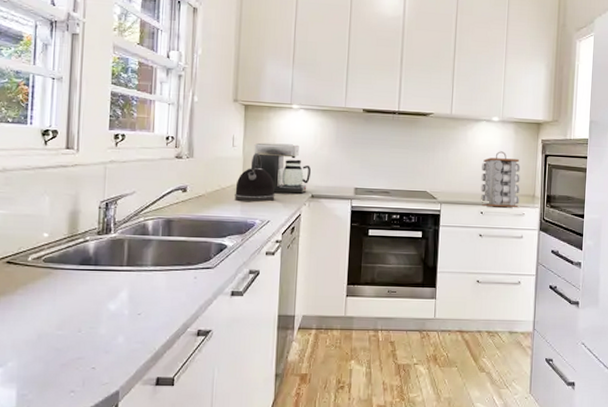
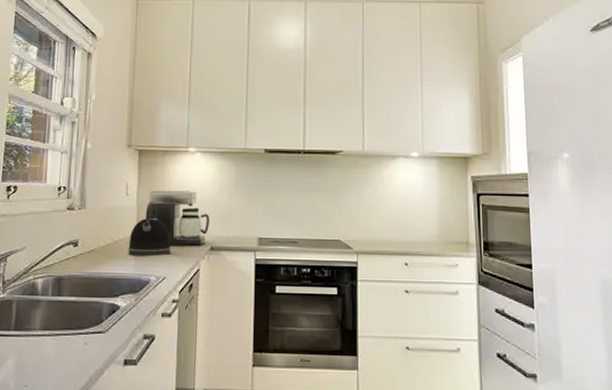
spice rack: present [480,151,521,209] -> none [402,191,451,259]

